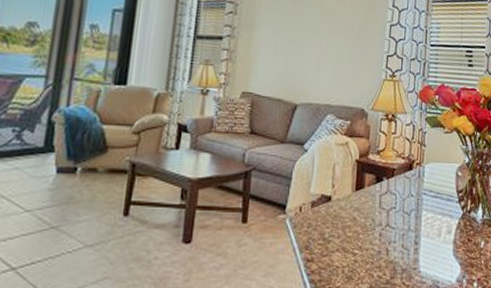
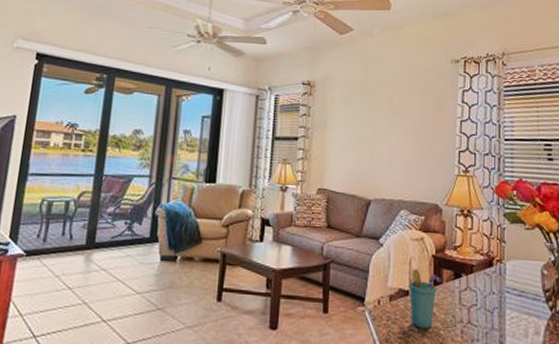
cup: none [331,174,365,233] -> present [409,269,443,329]

